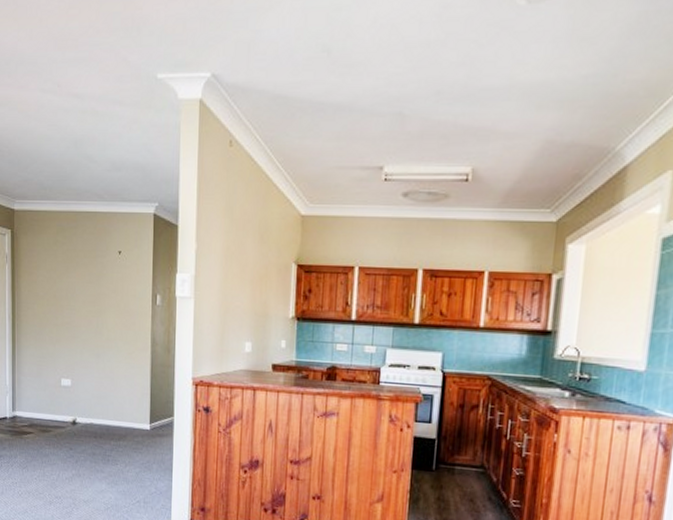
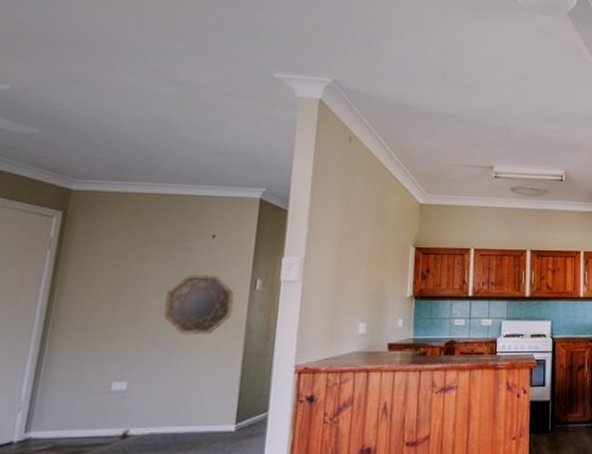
home mirror: none [90,289,140,344] -> present [164,275,234,335]

